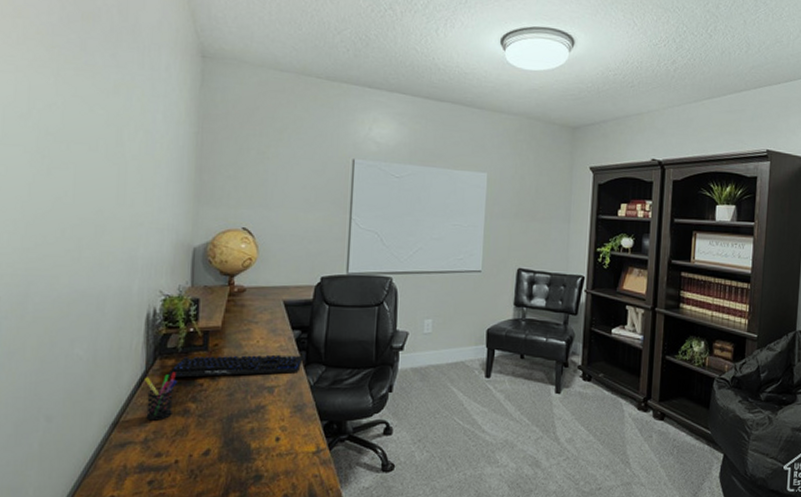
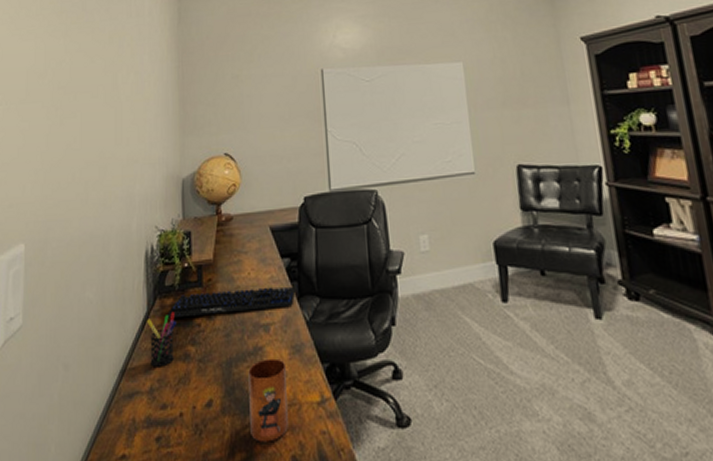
mug: none [246,416,287,484] -> present [248,358,288,442]

